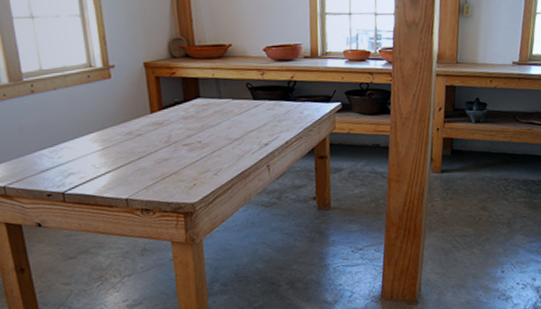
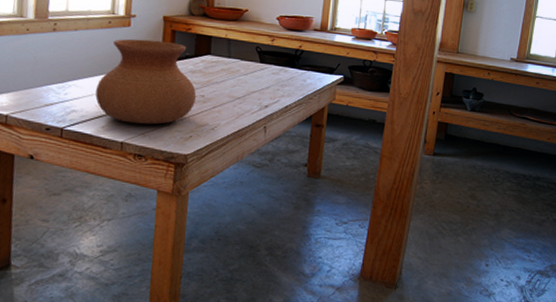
clay pot: none [89,89,194,179] -> present [95,39,197,125]

